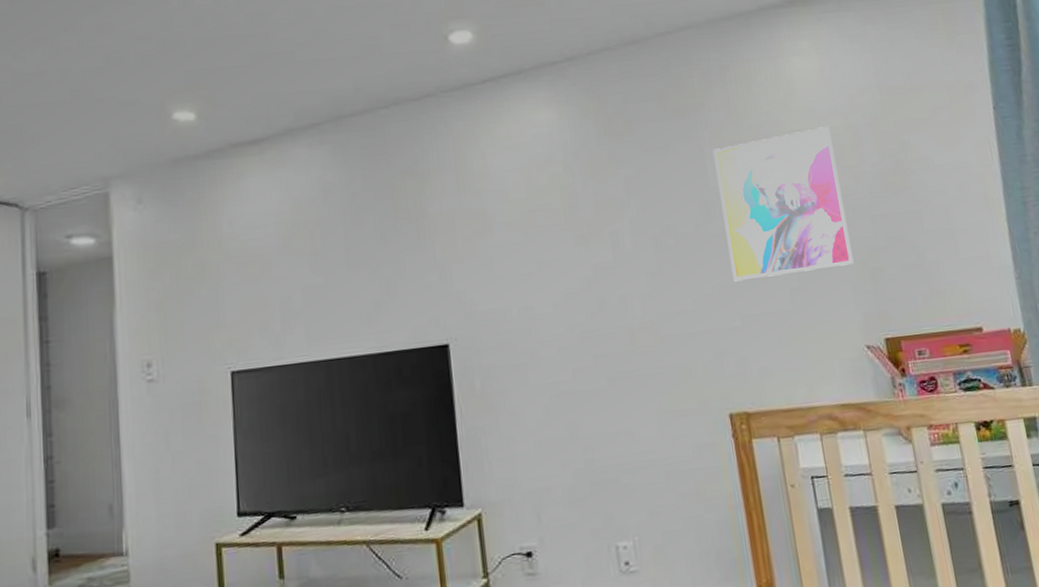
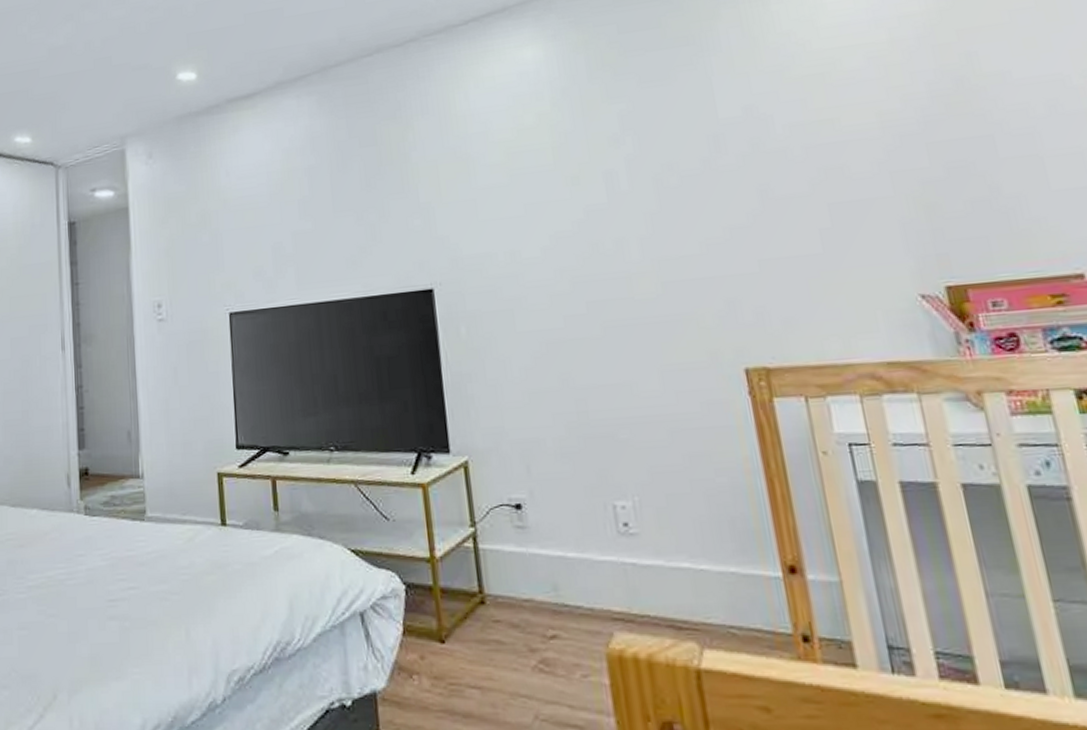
wall art: present [713,126,854,282] -> none [723,42,903,223]

